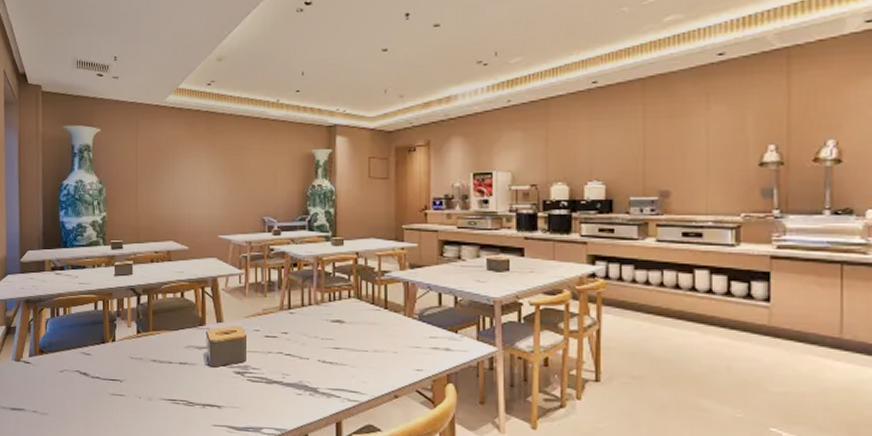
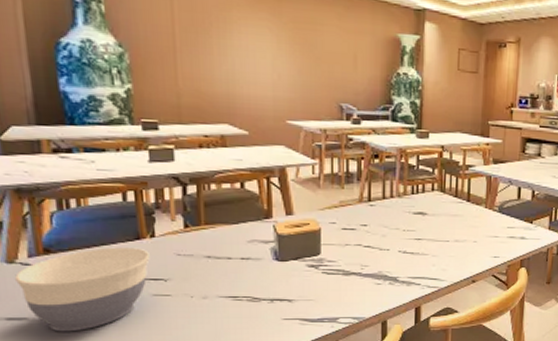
bowl: none [20,350,111,424] -> present [15,247,150,332]

